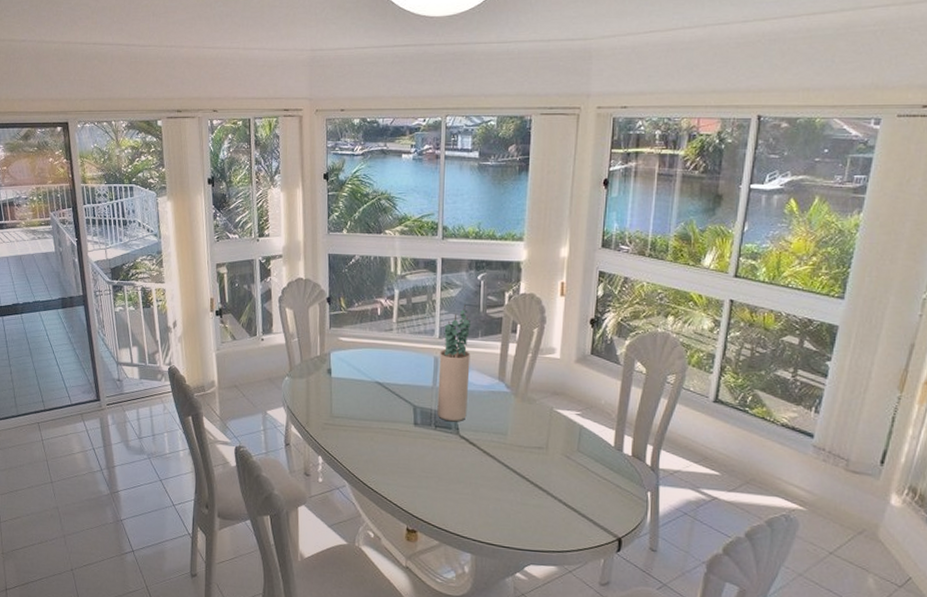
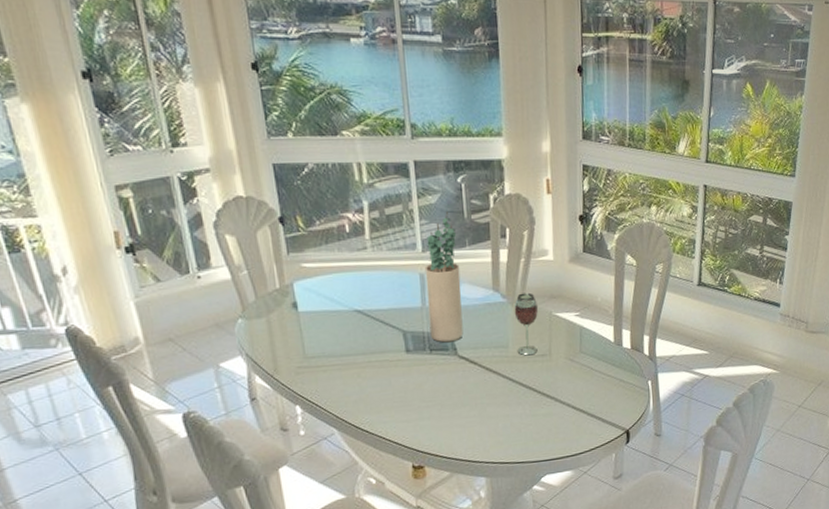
wineglass: none [515,386,541,446] -> present [514,292,539,356]

